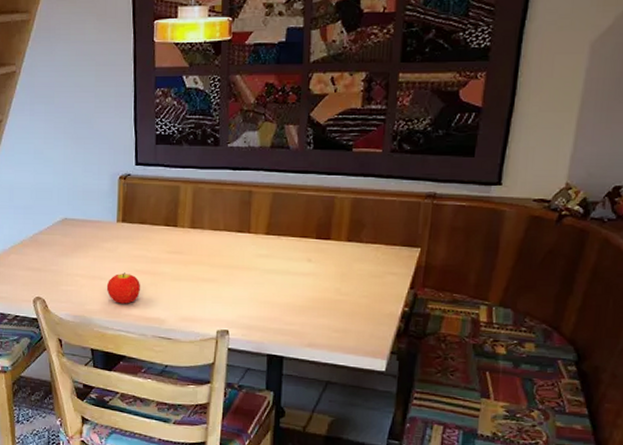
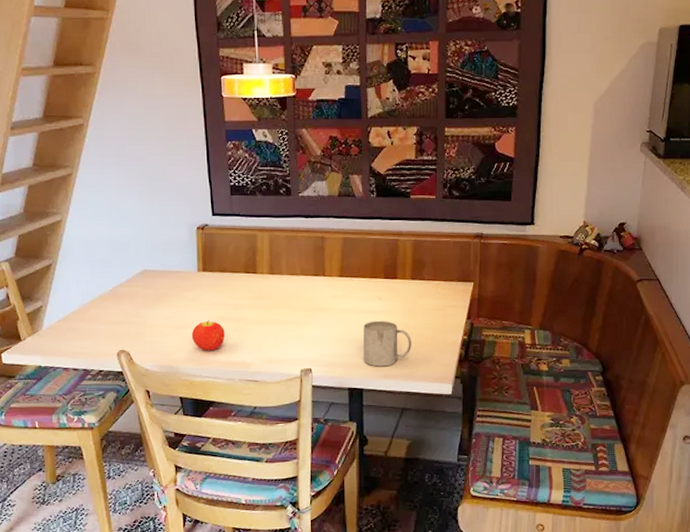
mug: none [286,284,342,335] -> present [363,320,411,367]

